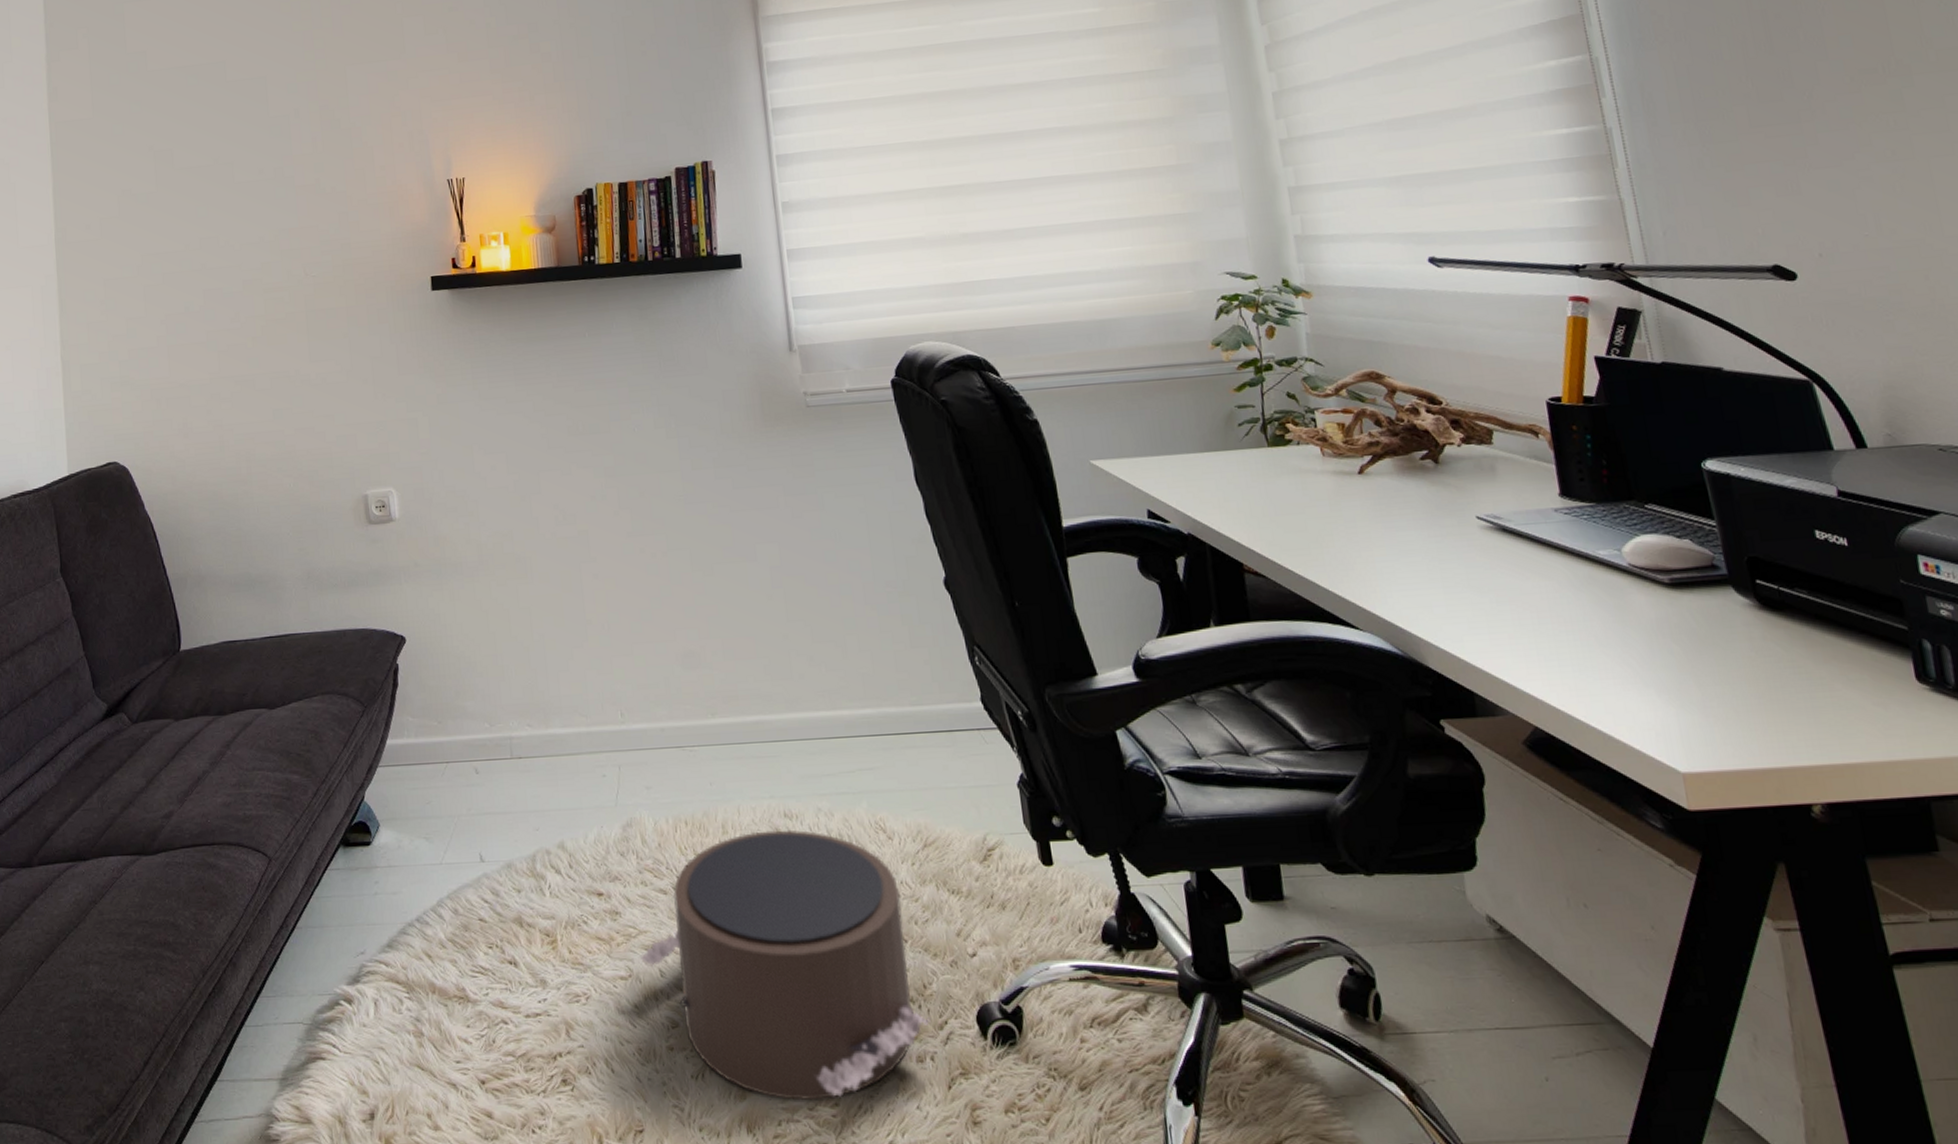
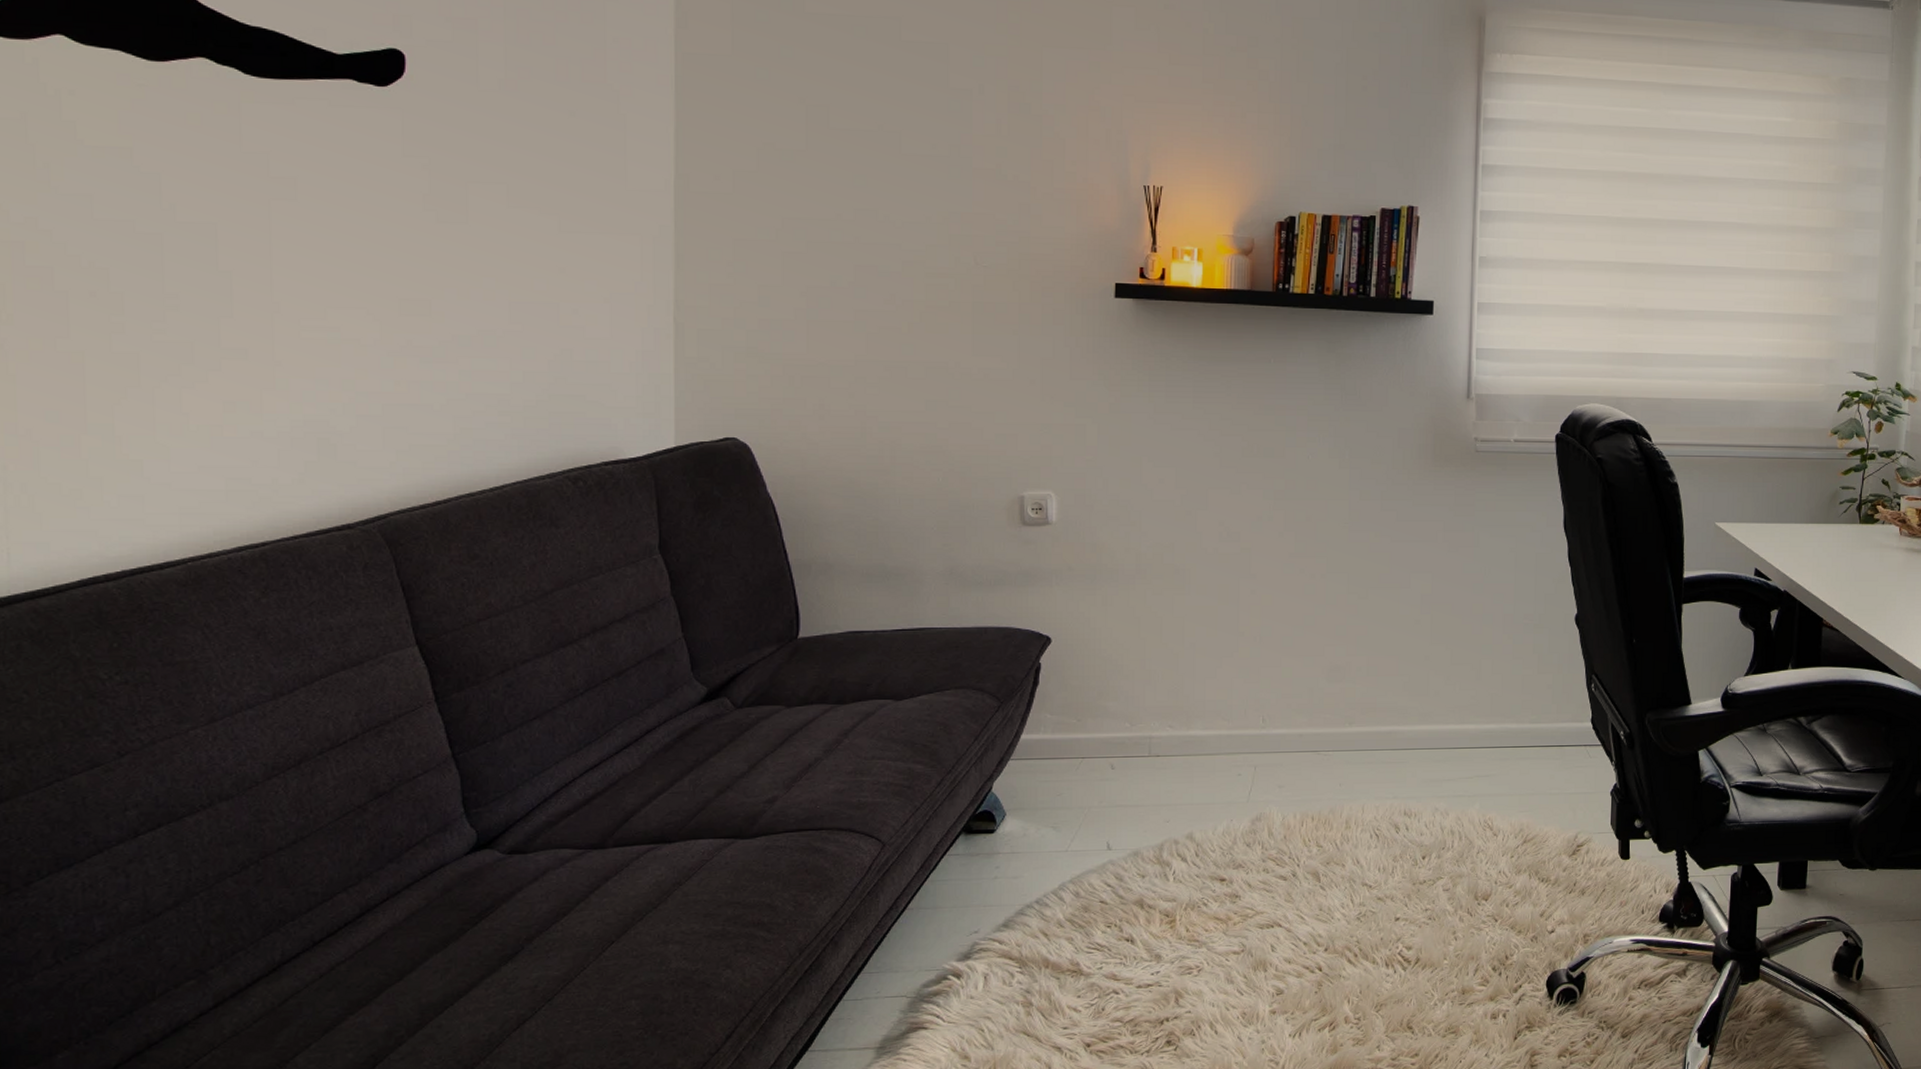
pouf: present [639,830,931,1101] -> none [1253,826,1508,1053]

